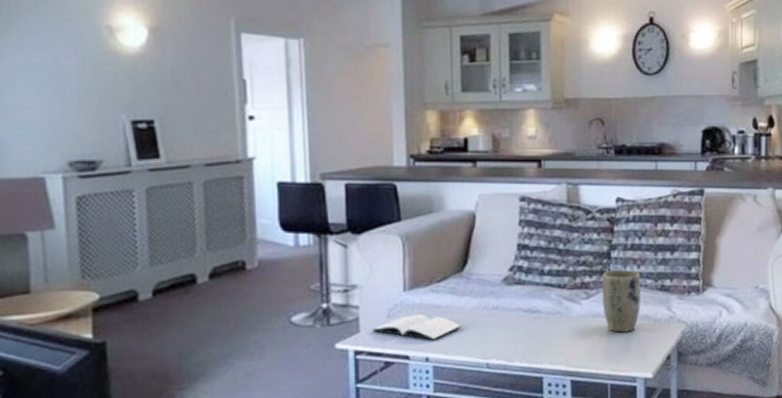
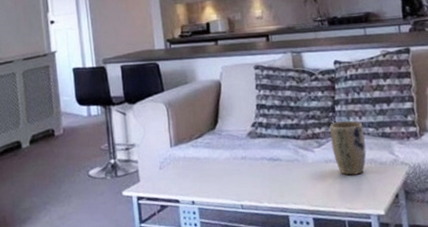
book: present [372,314,462,341] -> none [149,165,218,187]

